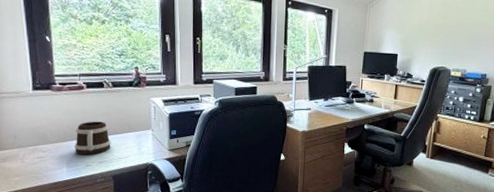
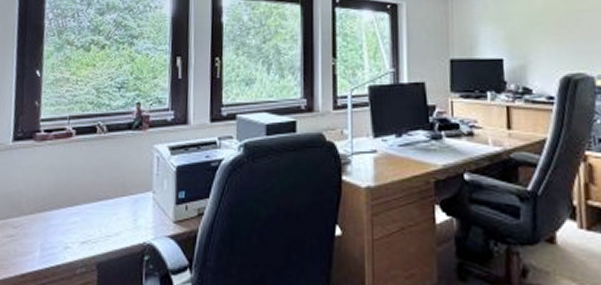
mug: present [74,121,111,155] -> none [52,181,99,231]

